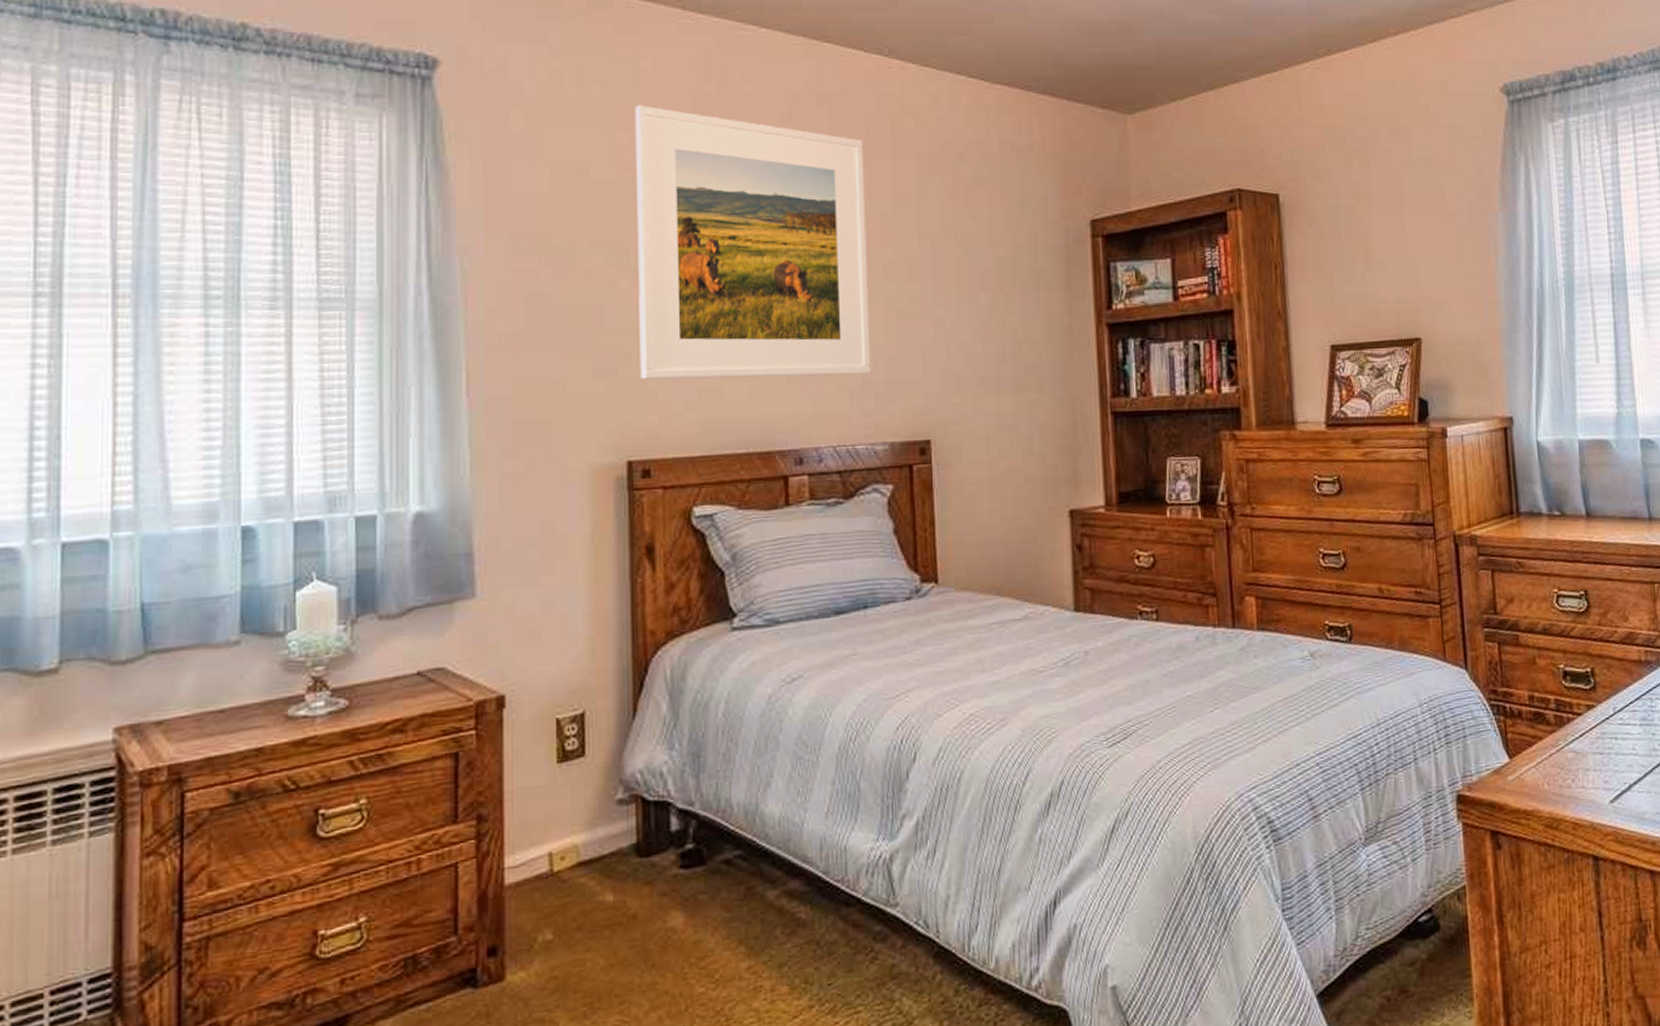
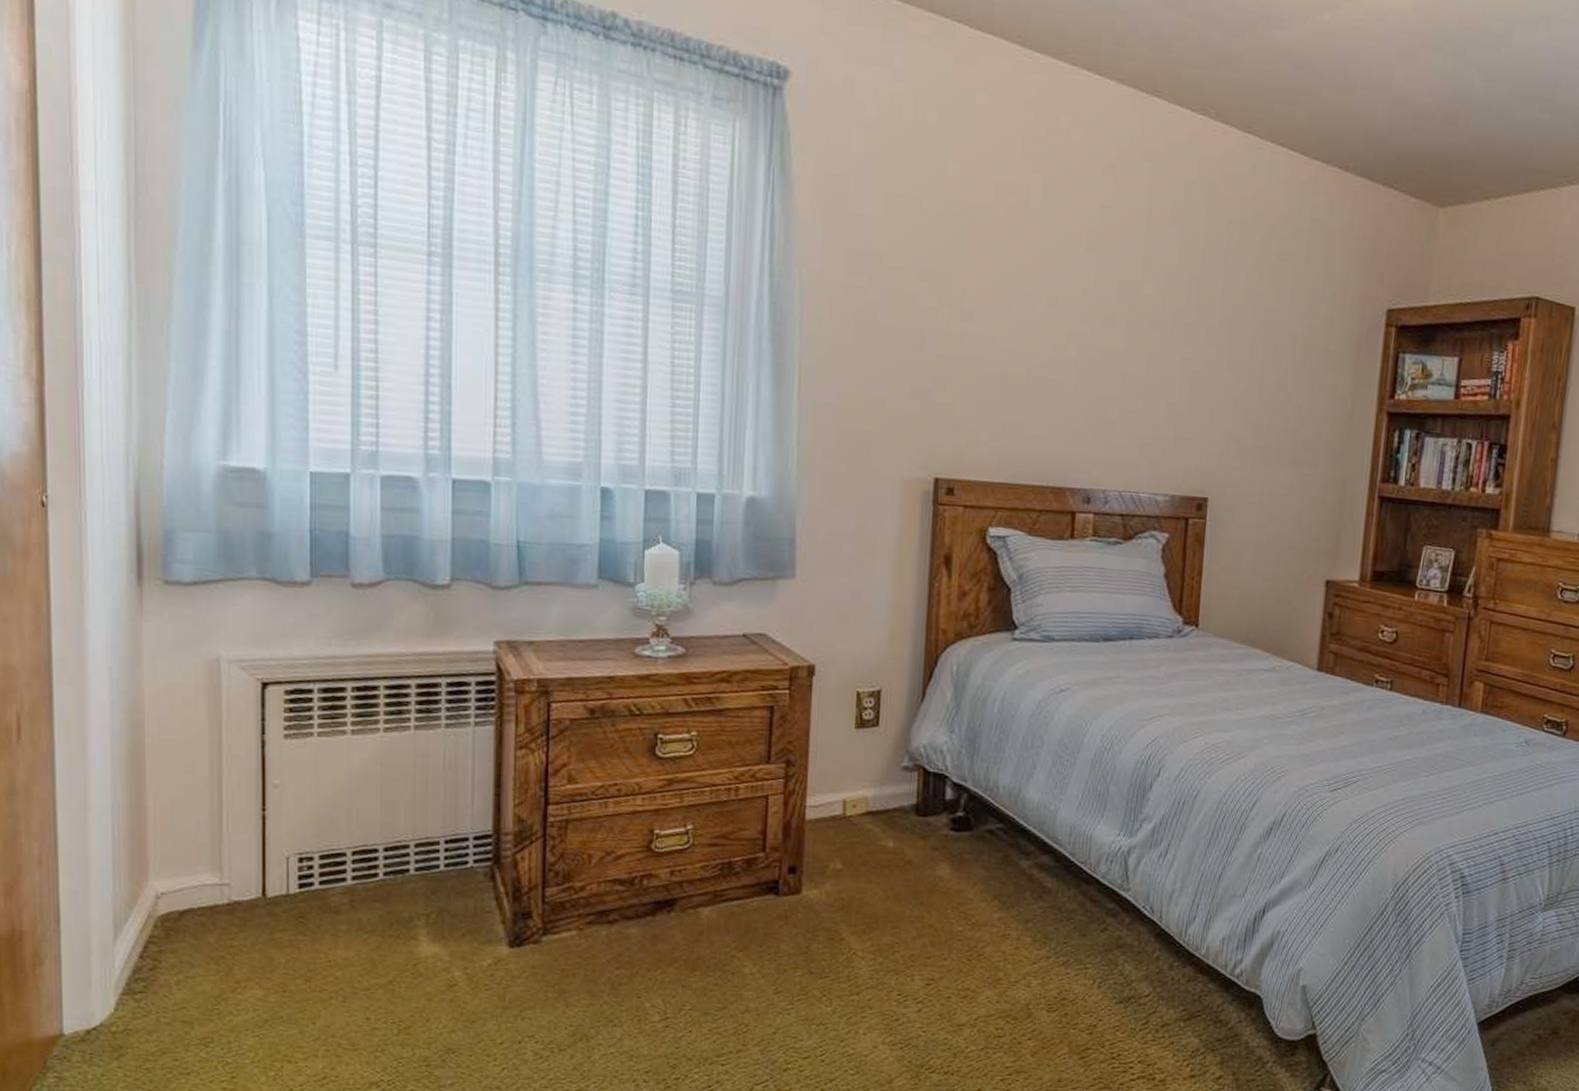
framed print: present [634,105,871,379] -> none [952,139,1180,429]

